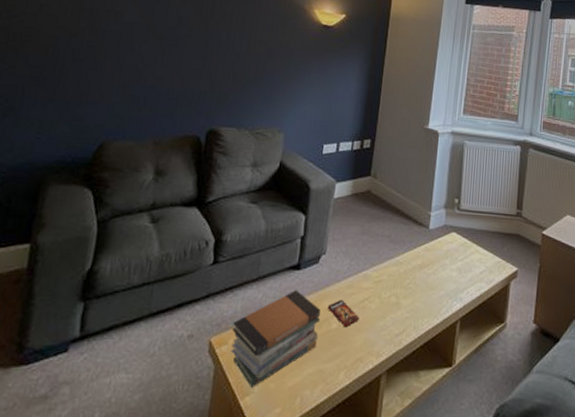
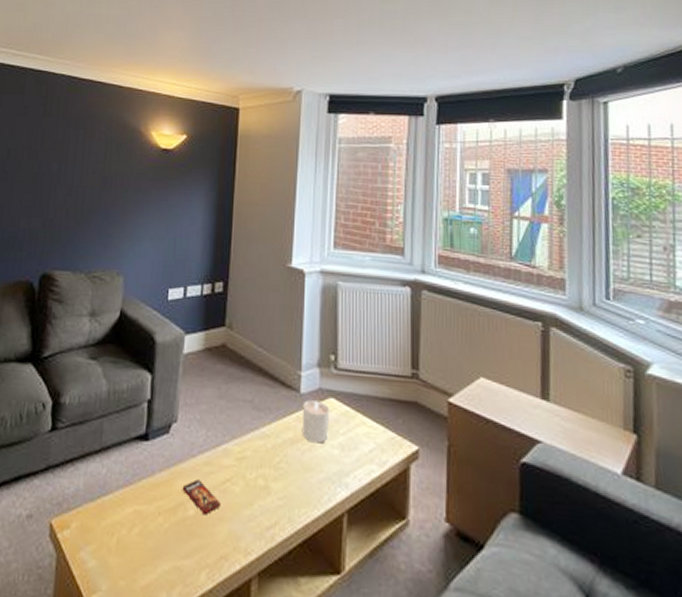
book stack: present [231,290,321,388] -> none [74,465,175,584]
candle: none [428,234,452,268] -> present [301,400,331,444]

